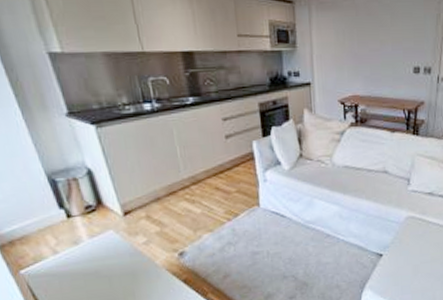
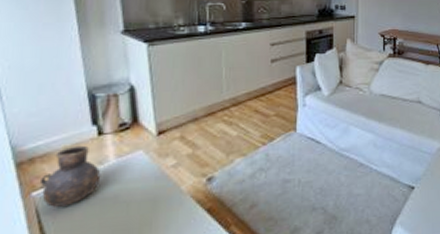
vase: none [24,227,80,283] -> present [39,145,101,207]

